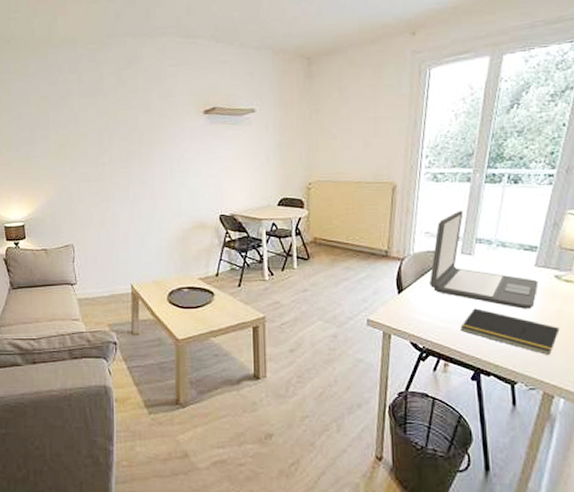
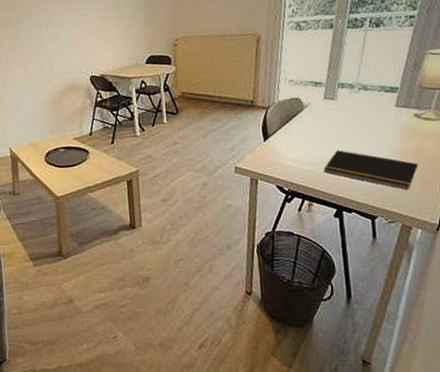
laptop: present [430,210,539,309] -> none [294,57,399,148]

